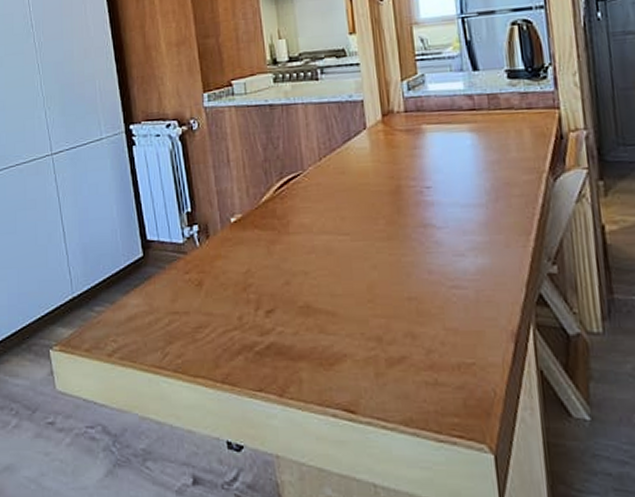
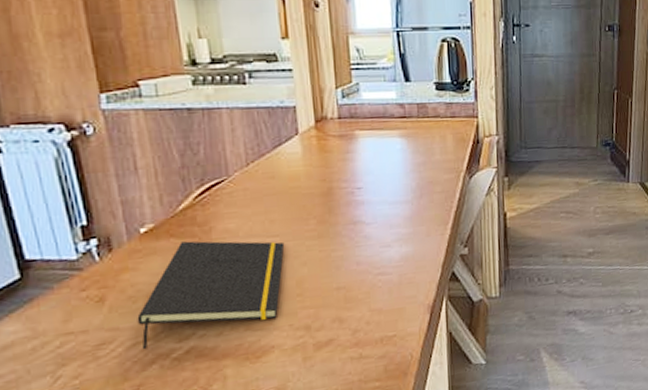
notepad: none [227,233,355,339] -> present [137,241,285,350]

